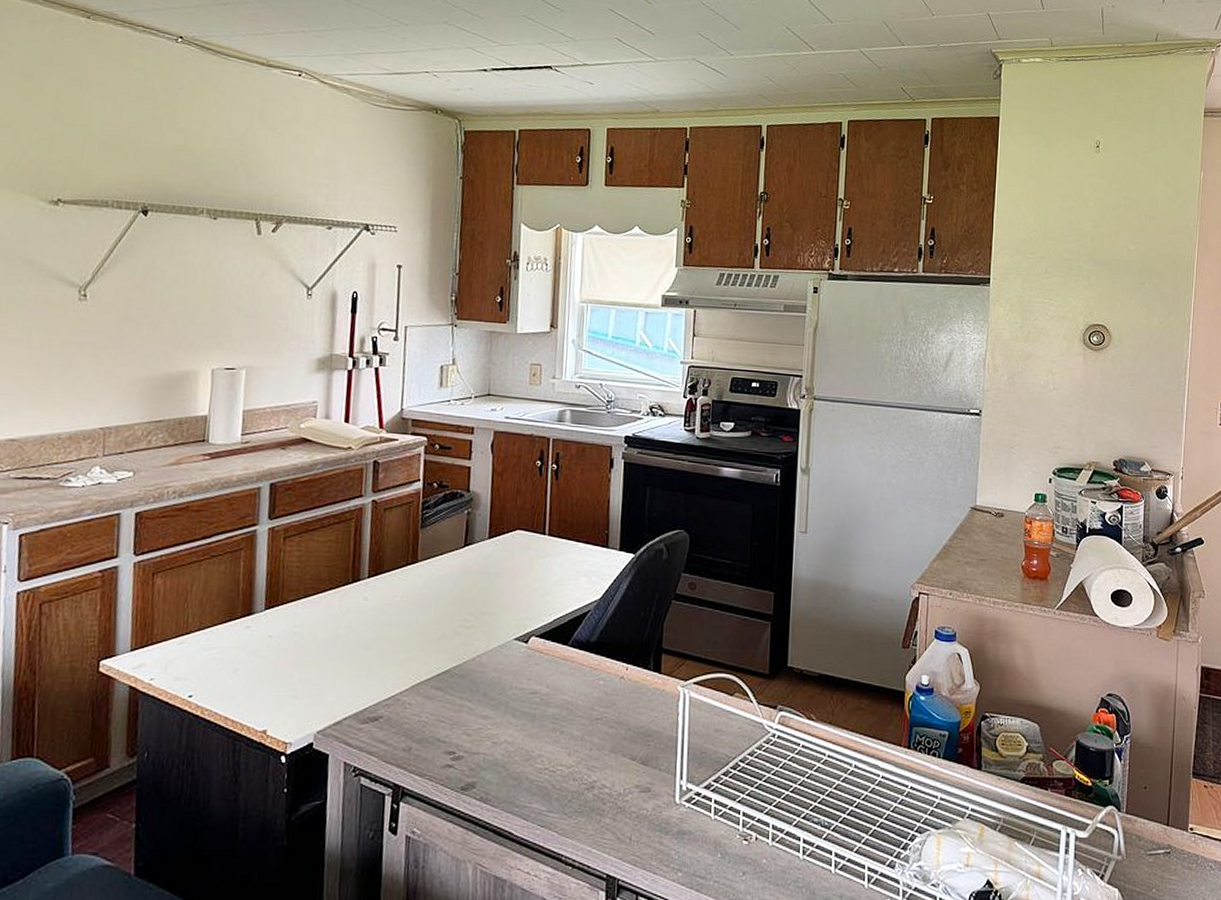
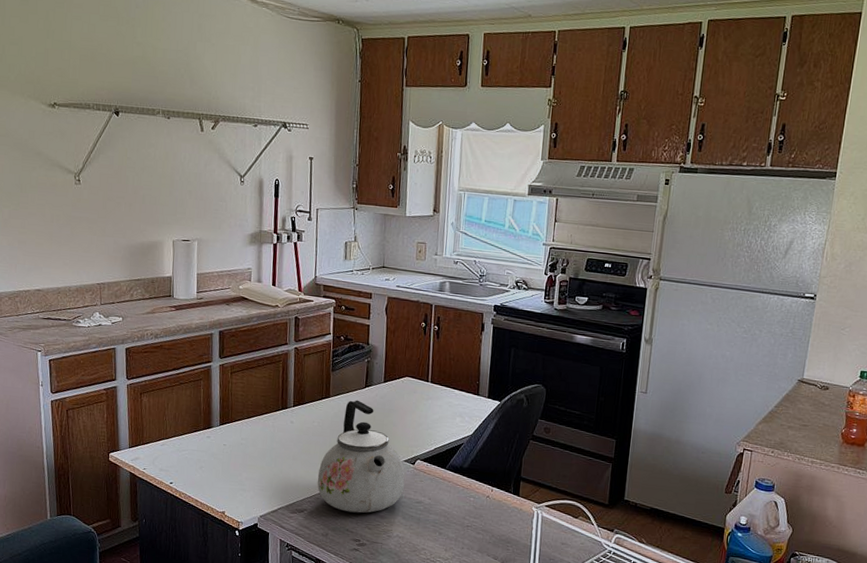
kettle: none [398,563,516,715] -> present [317,400,405,513]

